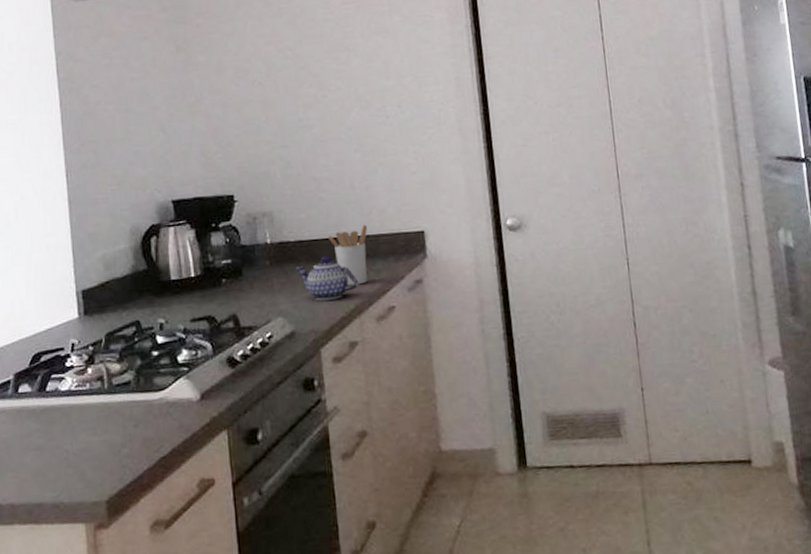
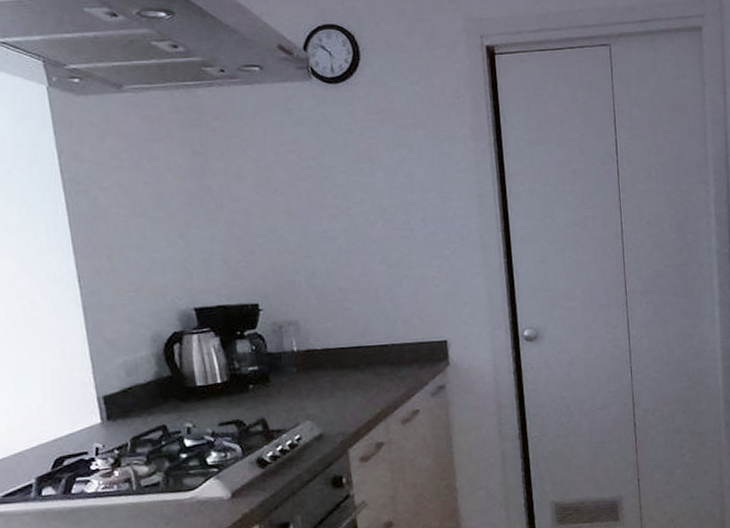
teapot: present [296,256,359,301] -> none [323,363,385,406]
utensil holder: present [327,224,367,286] -> none [353,334,393,391]

